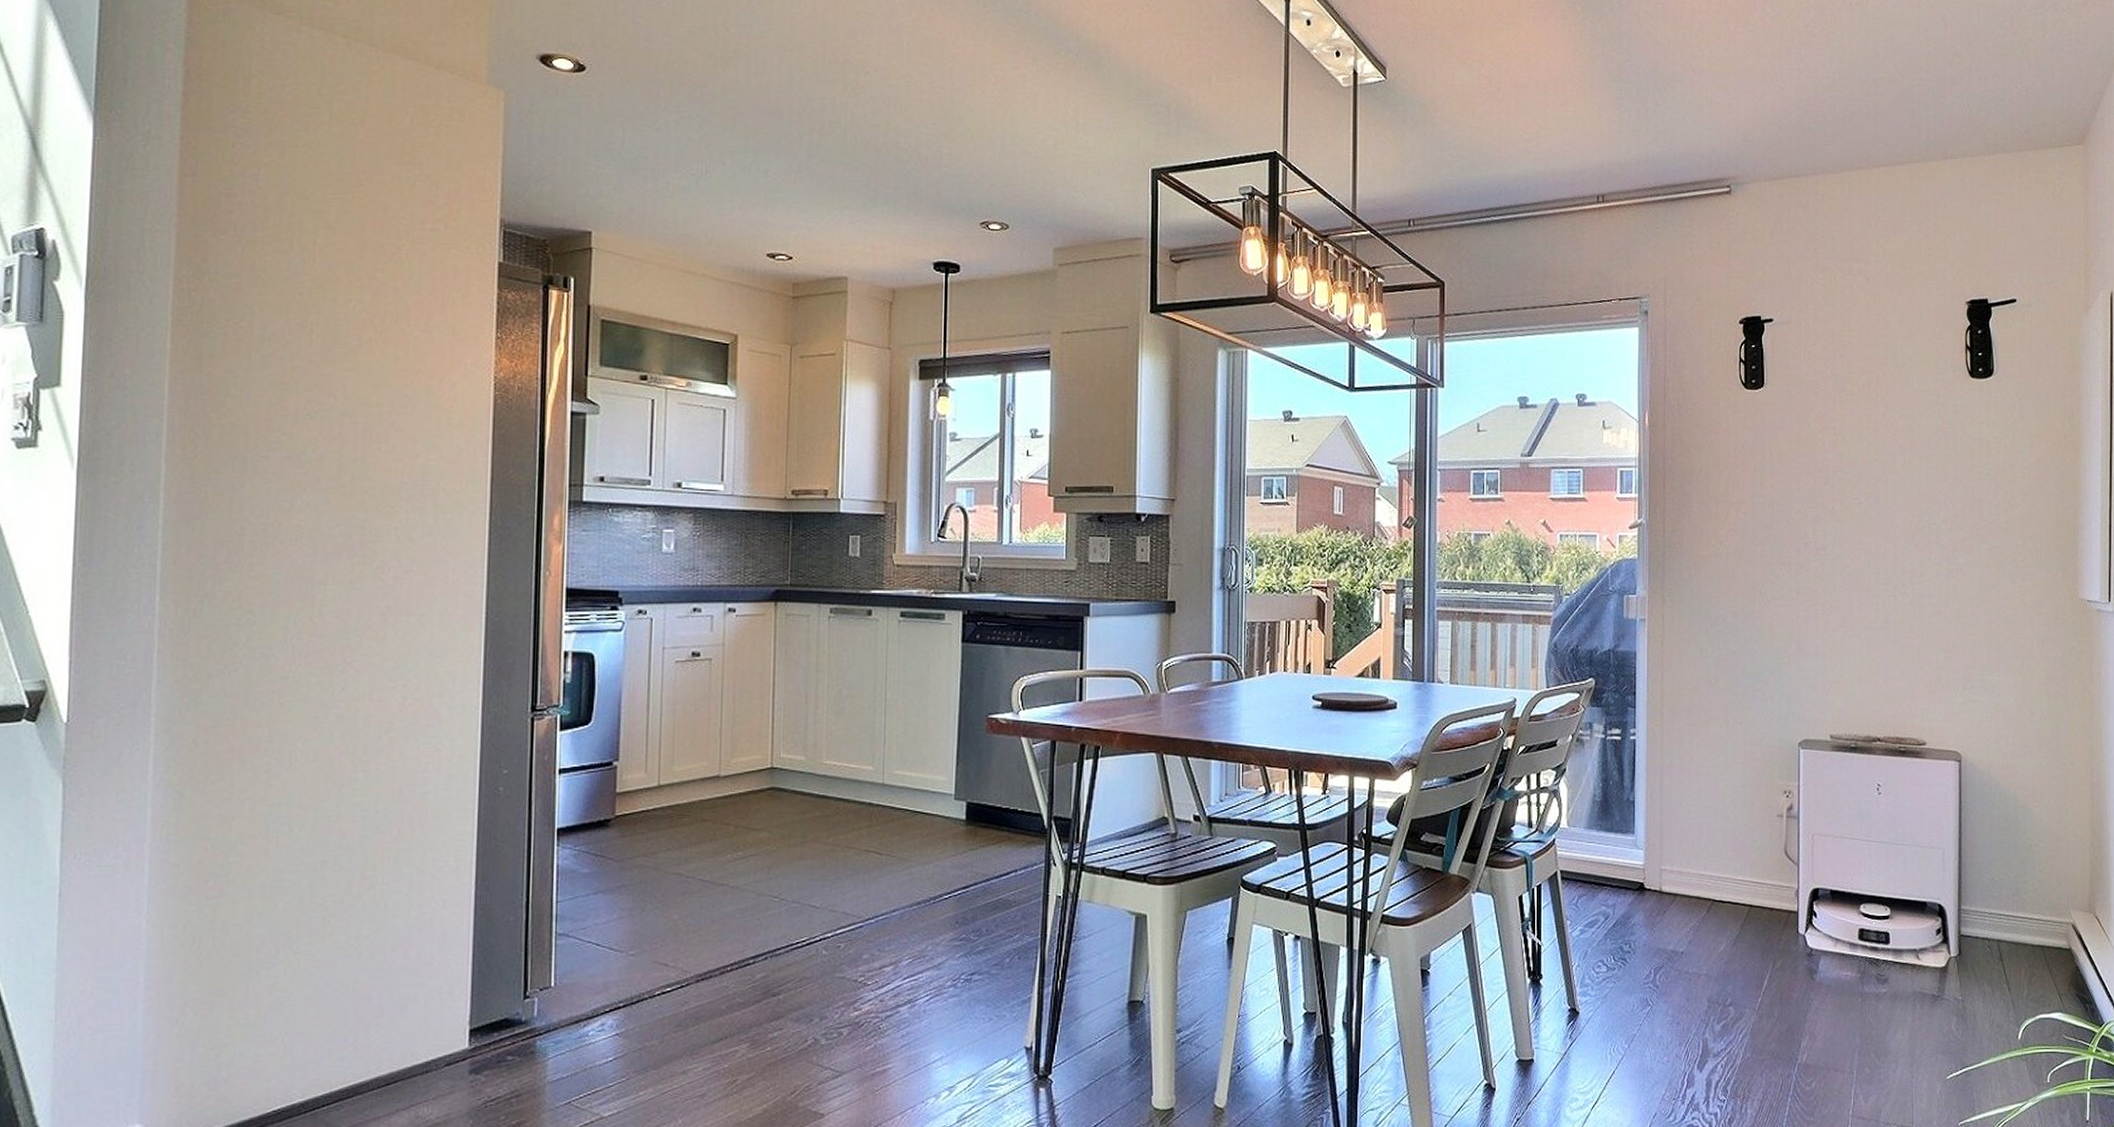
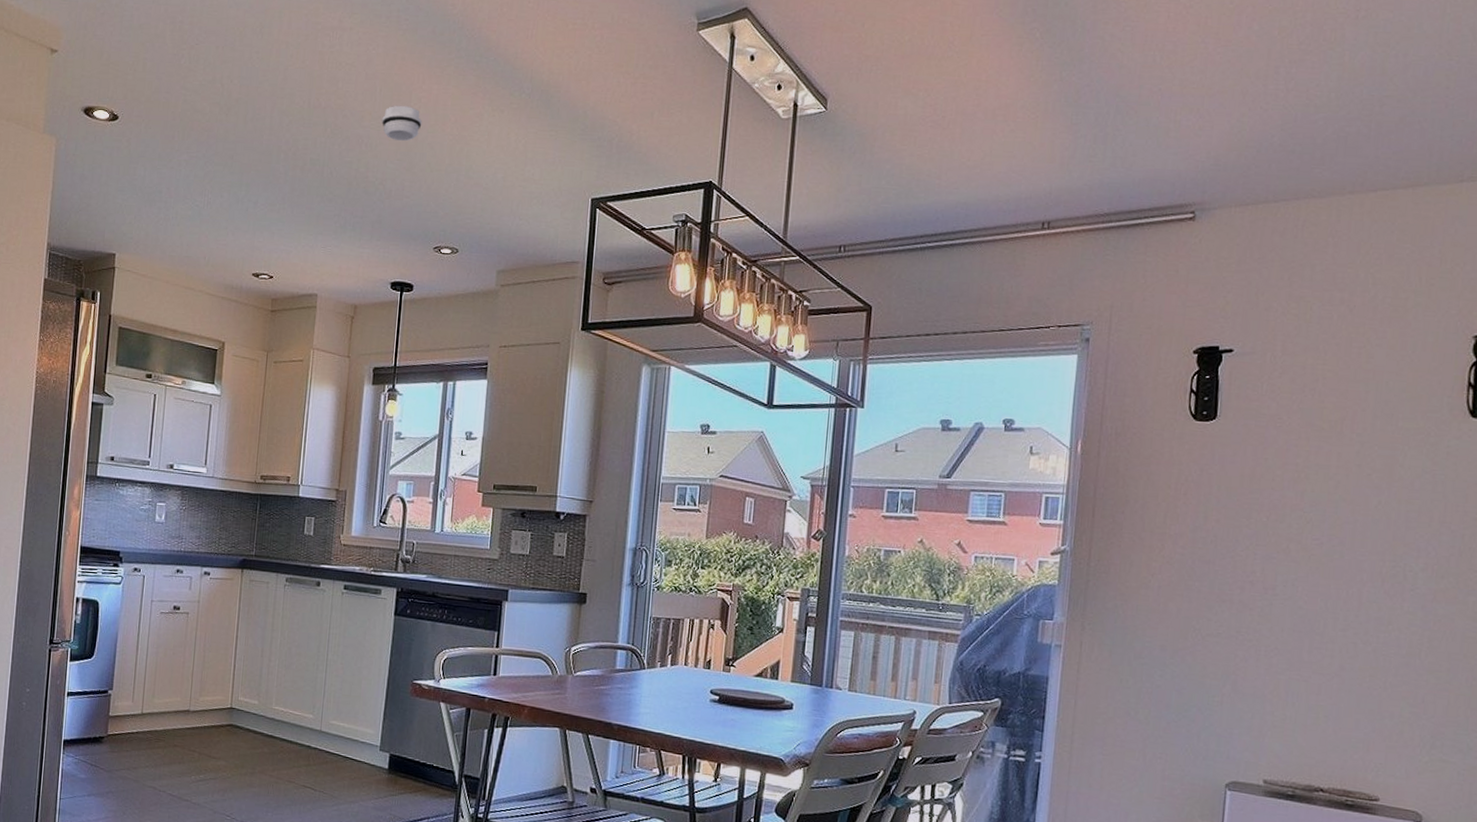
smoke detector: none [911,62,958,104] -> present [382,105,422,142]

